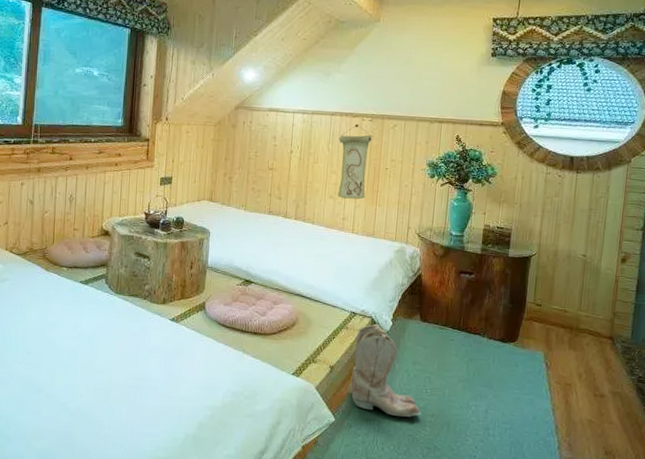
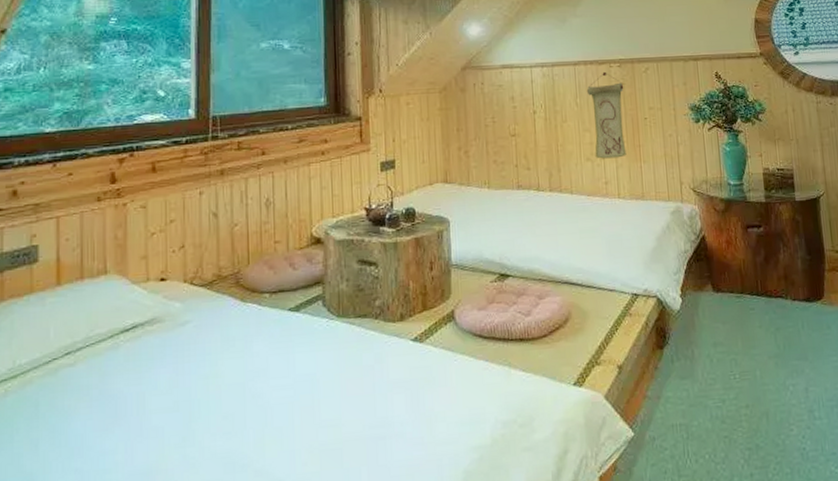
boots: present [349,324,421,417] -> none [642,303,734,416]

